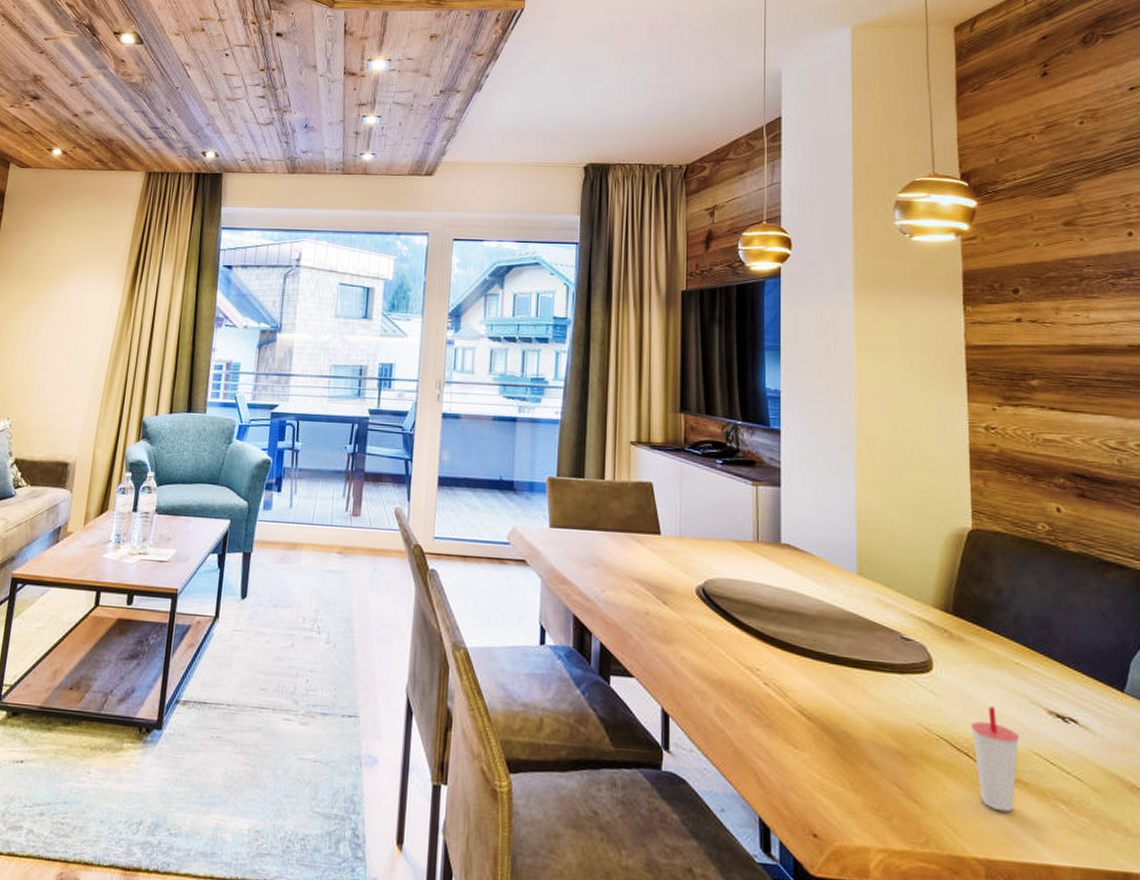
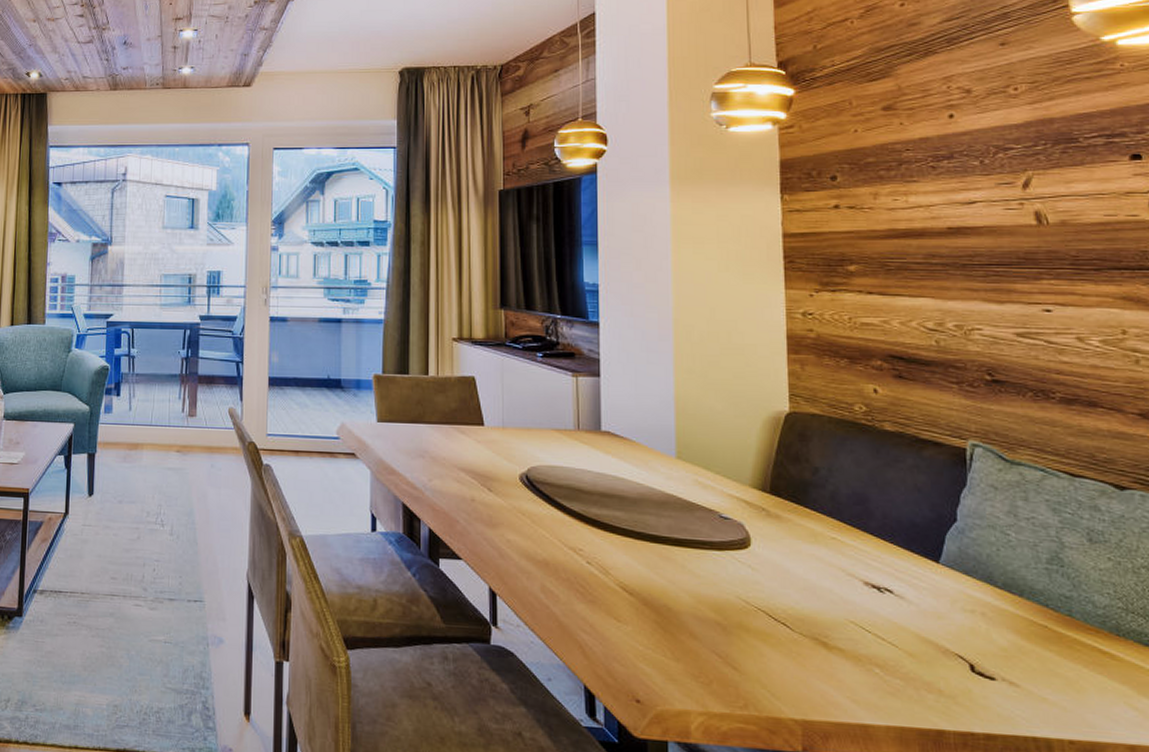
cup: present [970,706,1019,812] -> none [787,578,835,677]

